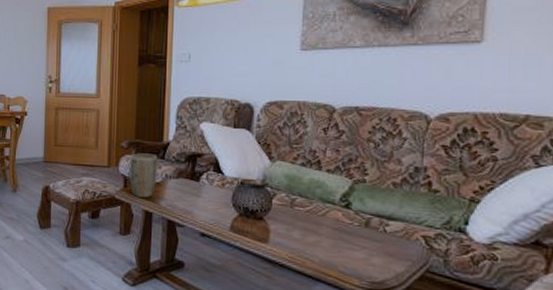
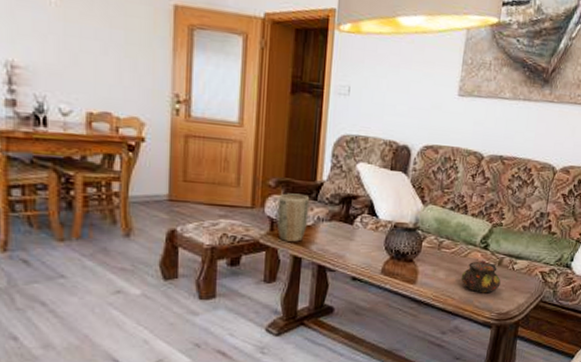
teapot: none [320,219,370,258] -> present [461,260,501,294]

